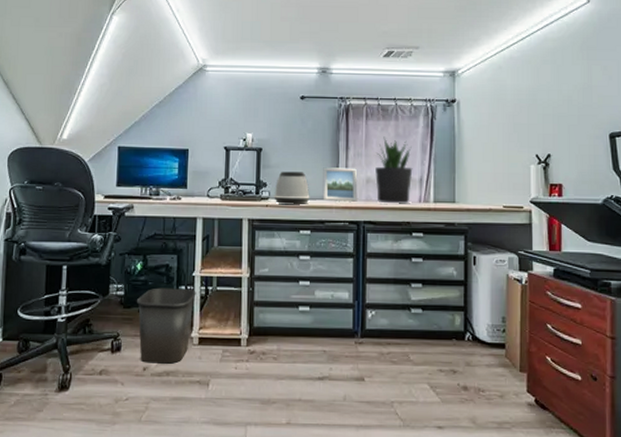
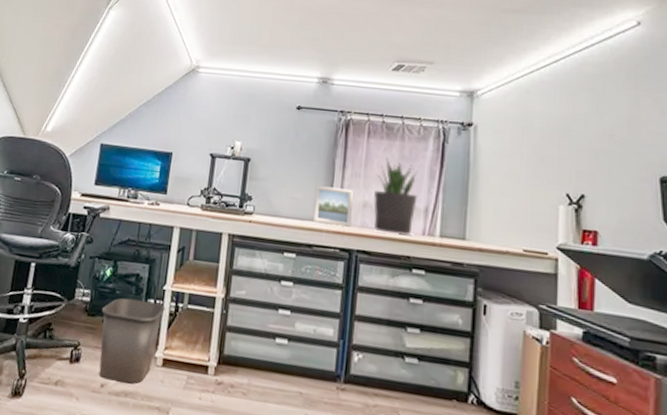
speaker: present [274,171,310,205] -> none [258,185,299,225]

